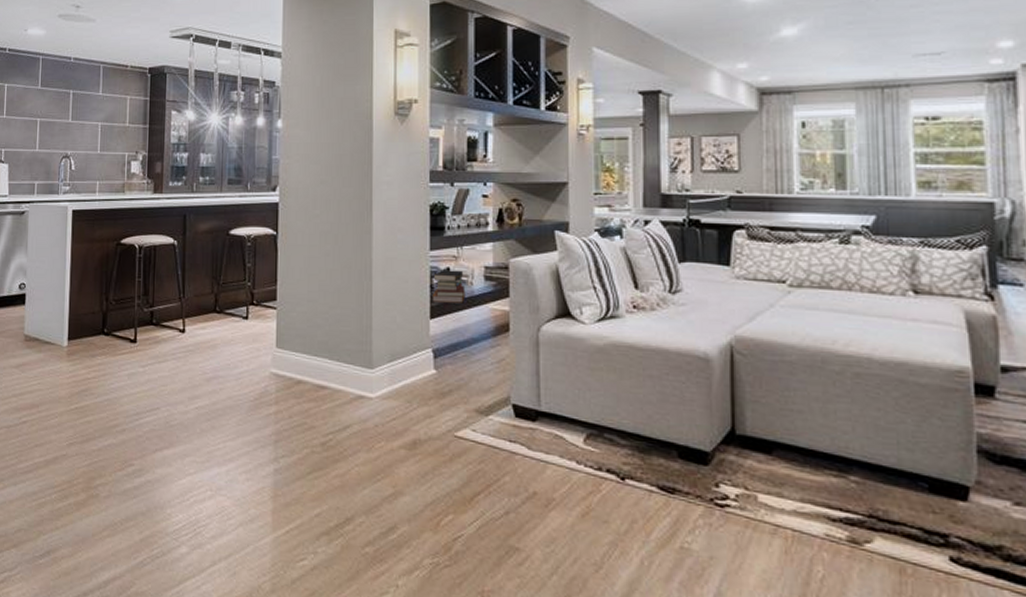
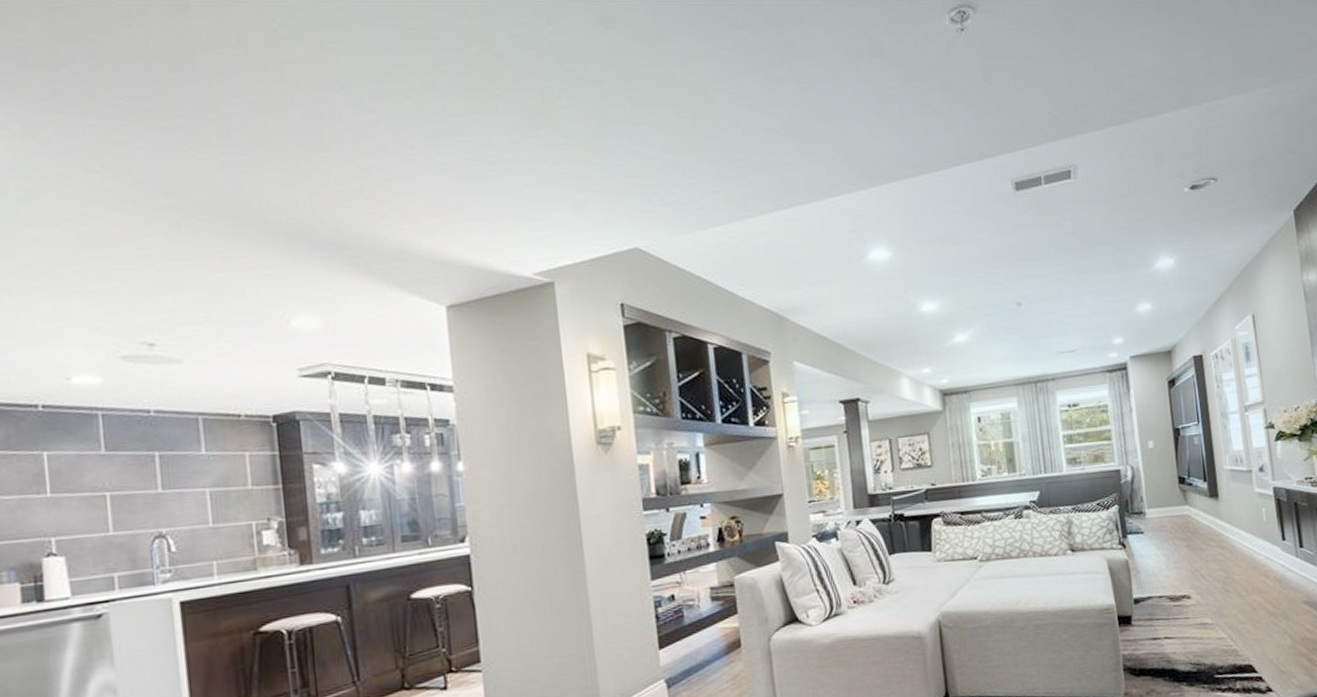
books: present [432,269,466,303] -> none [658,595,694,632]

